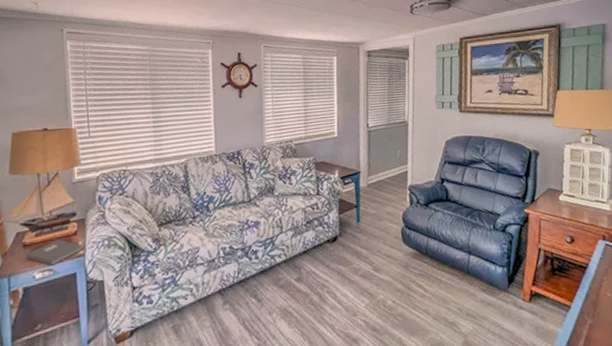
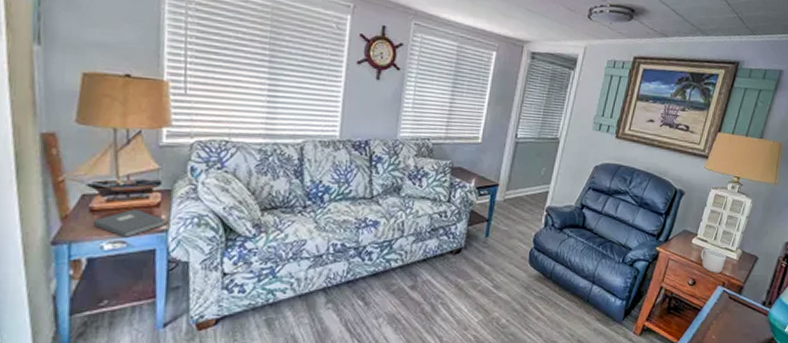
mug: none [571,203,600,228] -> present [700,248,727,274]

